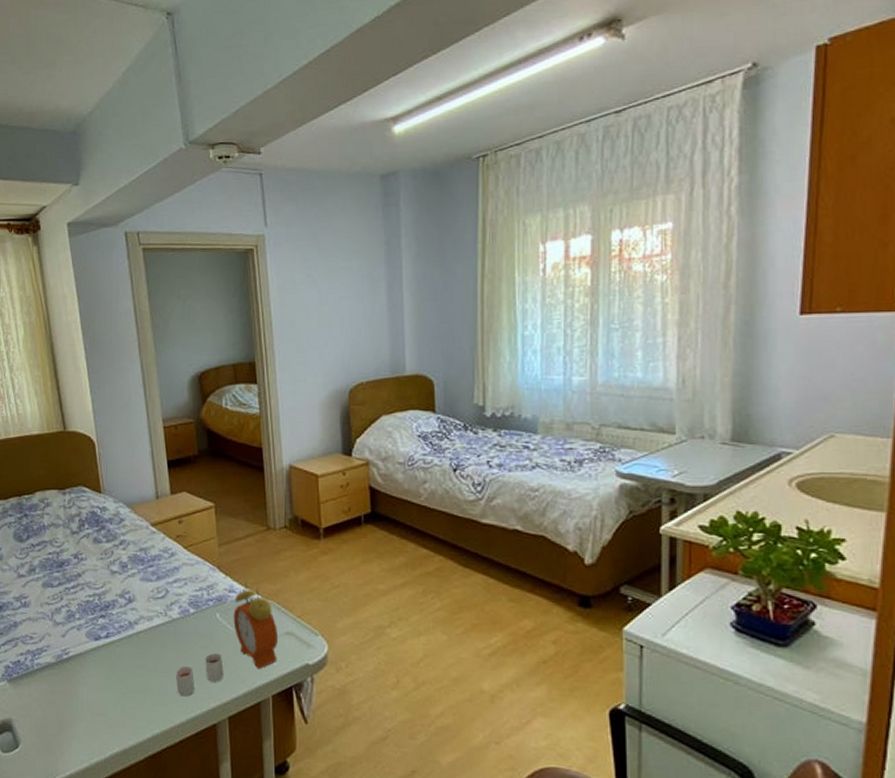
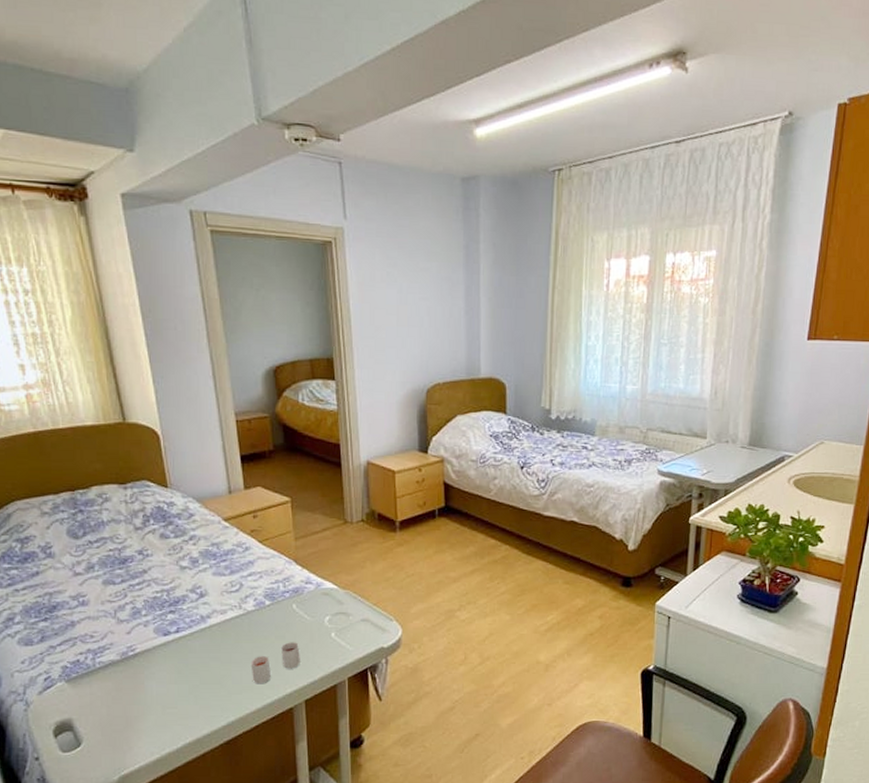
alarm clock: present [233,580,278,668] -> none [310,572,354,654]

